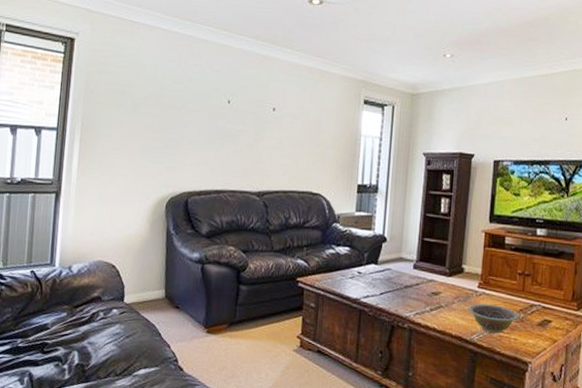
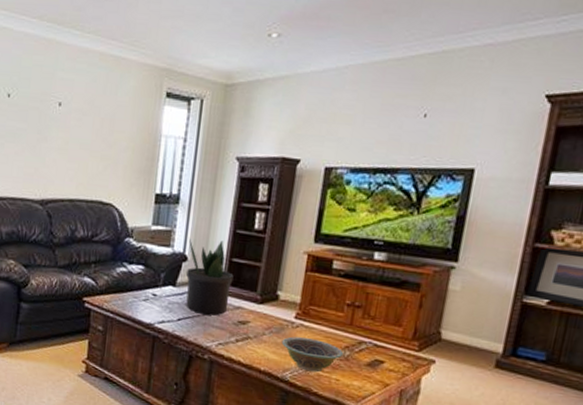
planter: none [386,222,426,289] -> present [186,238,234,316]

